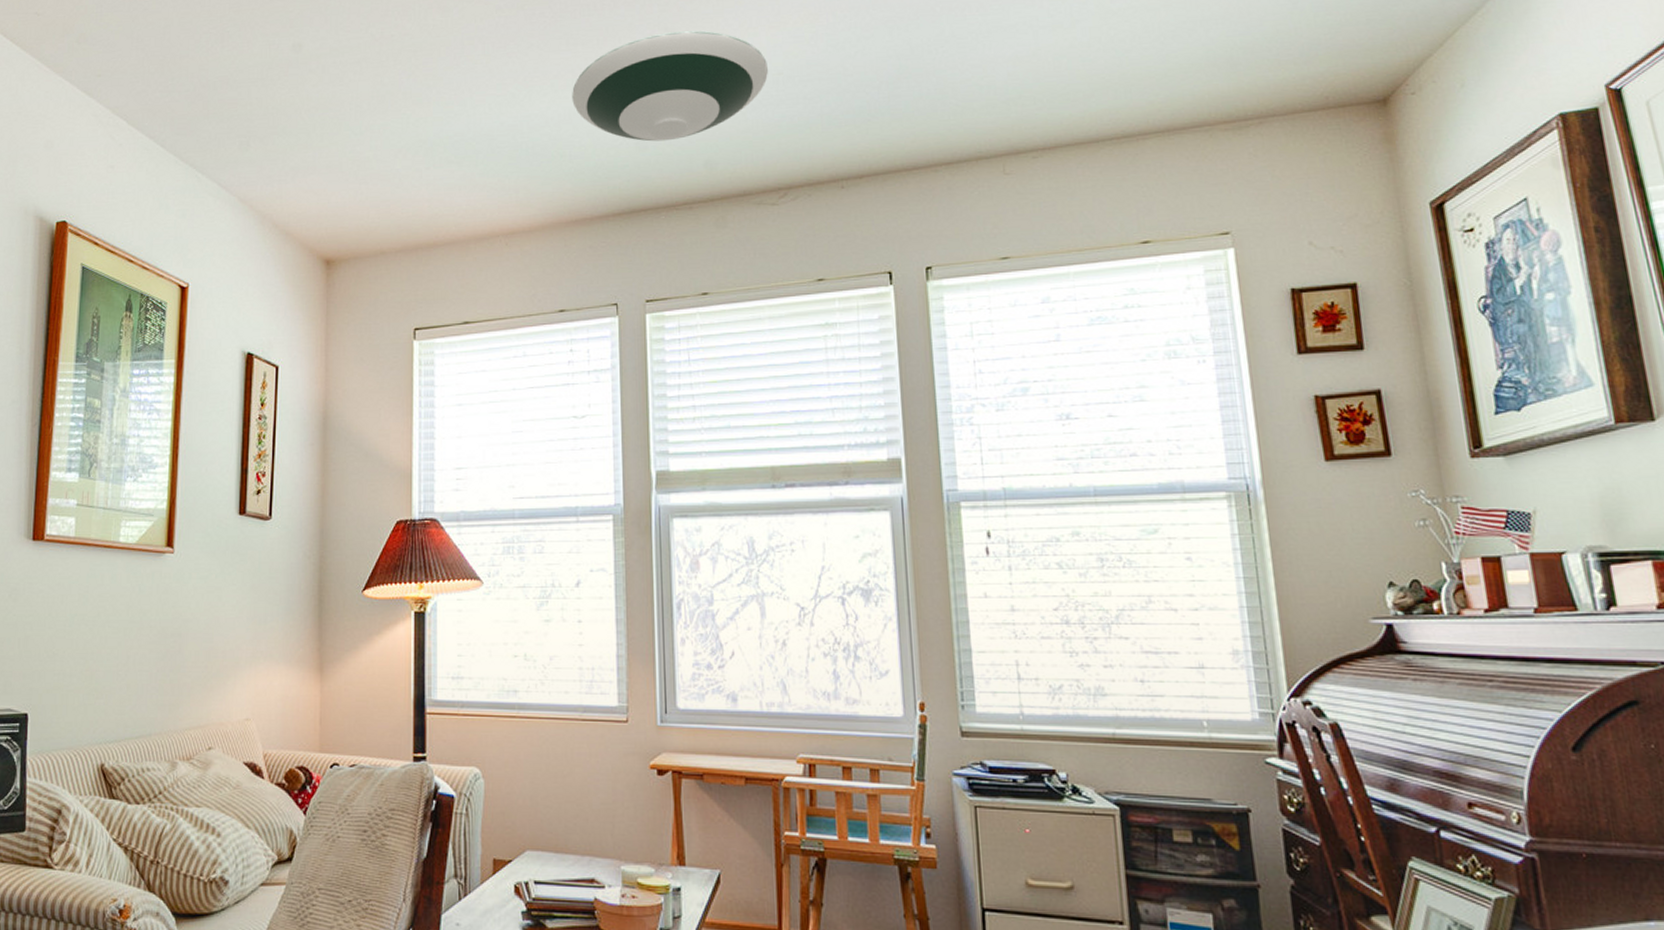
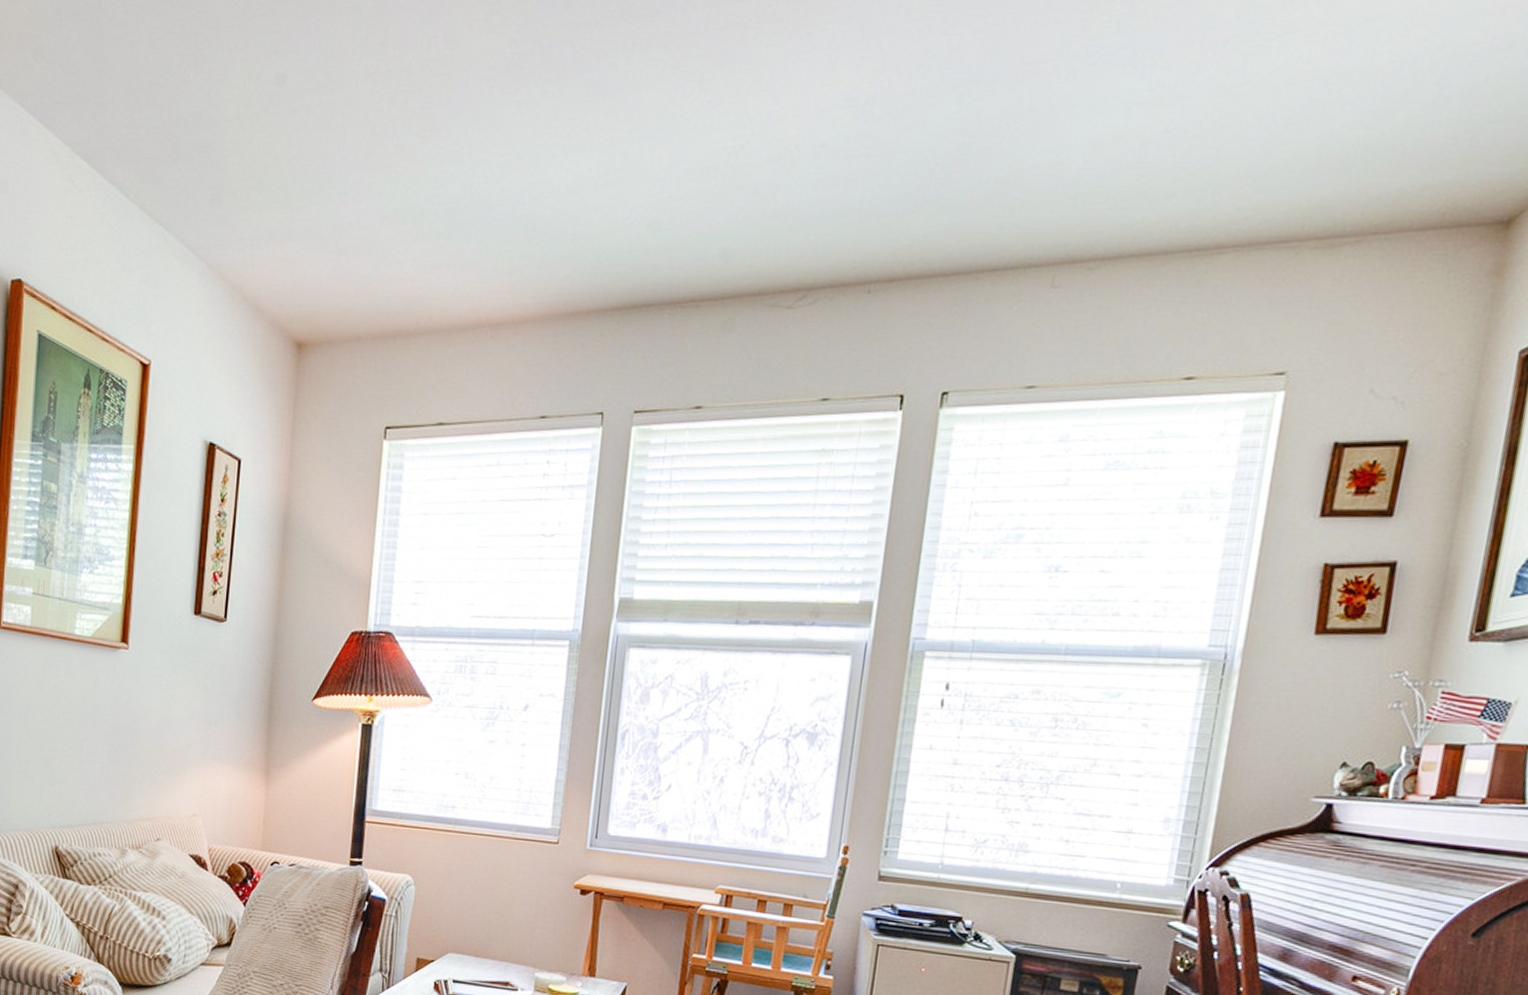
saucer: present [572,30,768,142] -> none [583,84,812,223]

